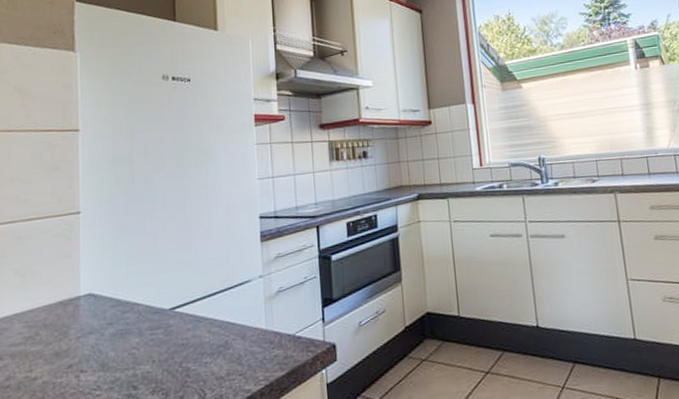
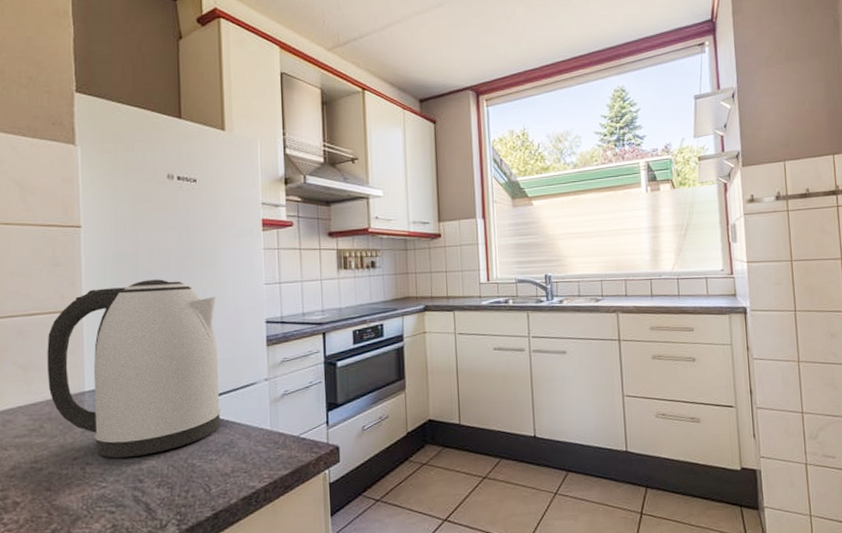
kettle: none [44,178,216,364] -> present [47,279,221,458]

